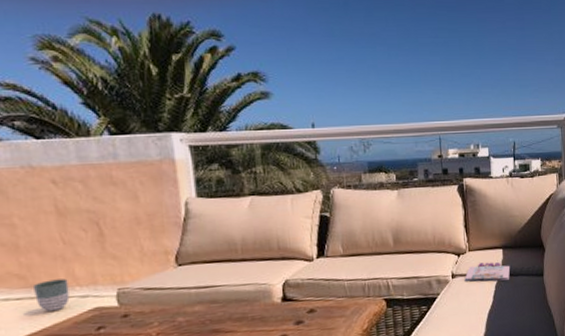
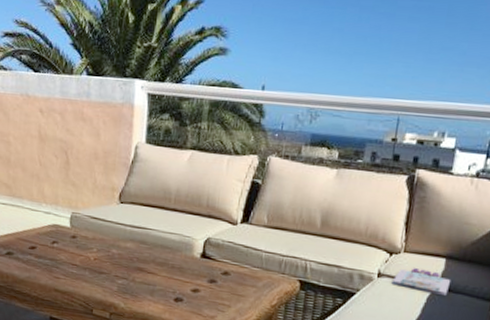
planter: present [32,278,70,311] -> none [14,193,38,220]

